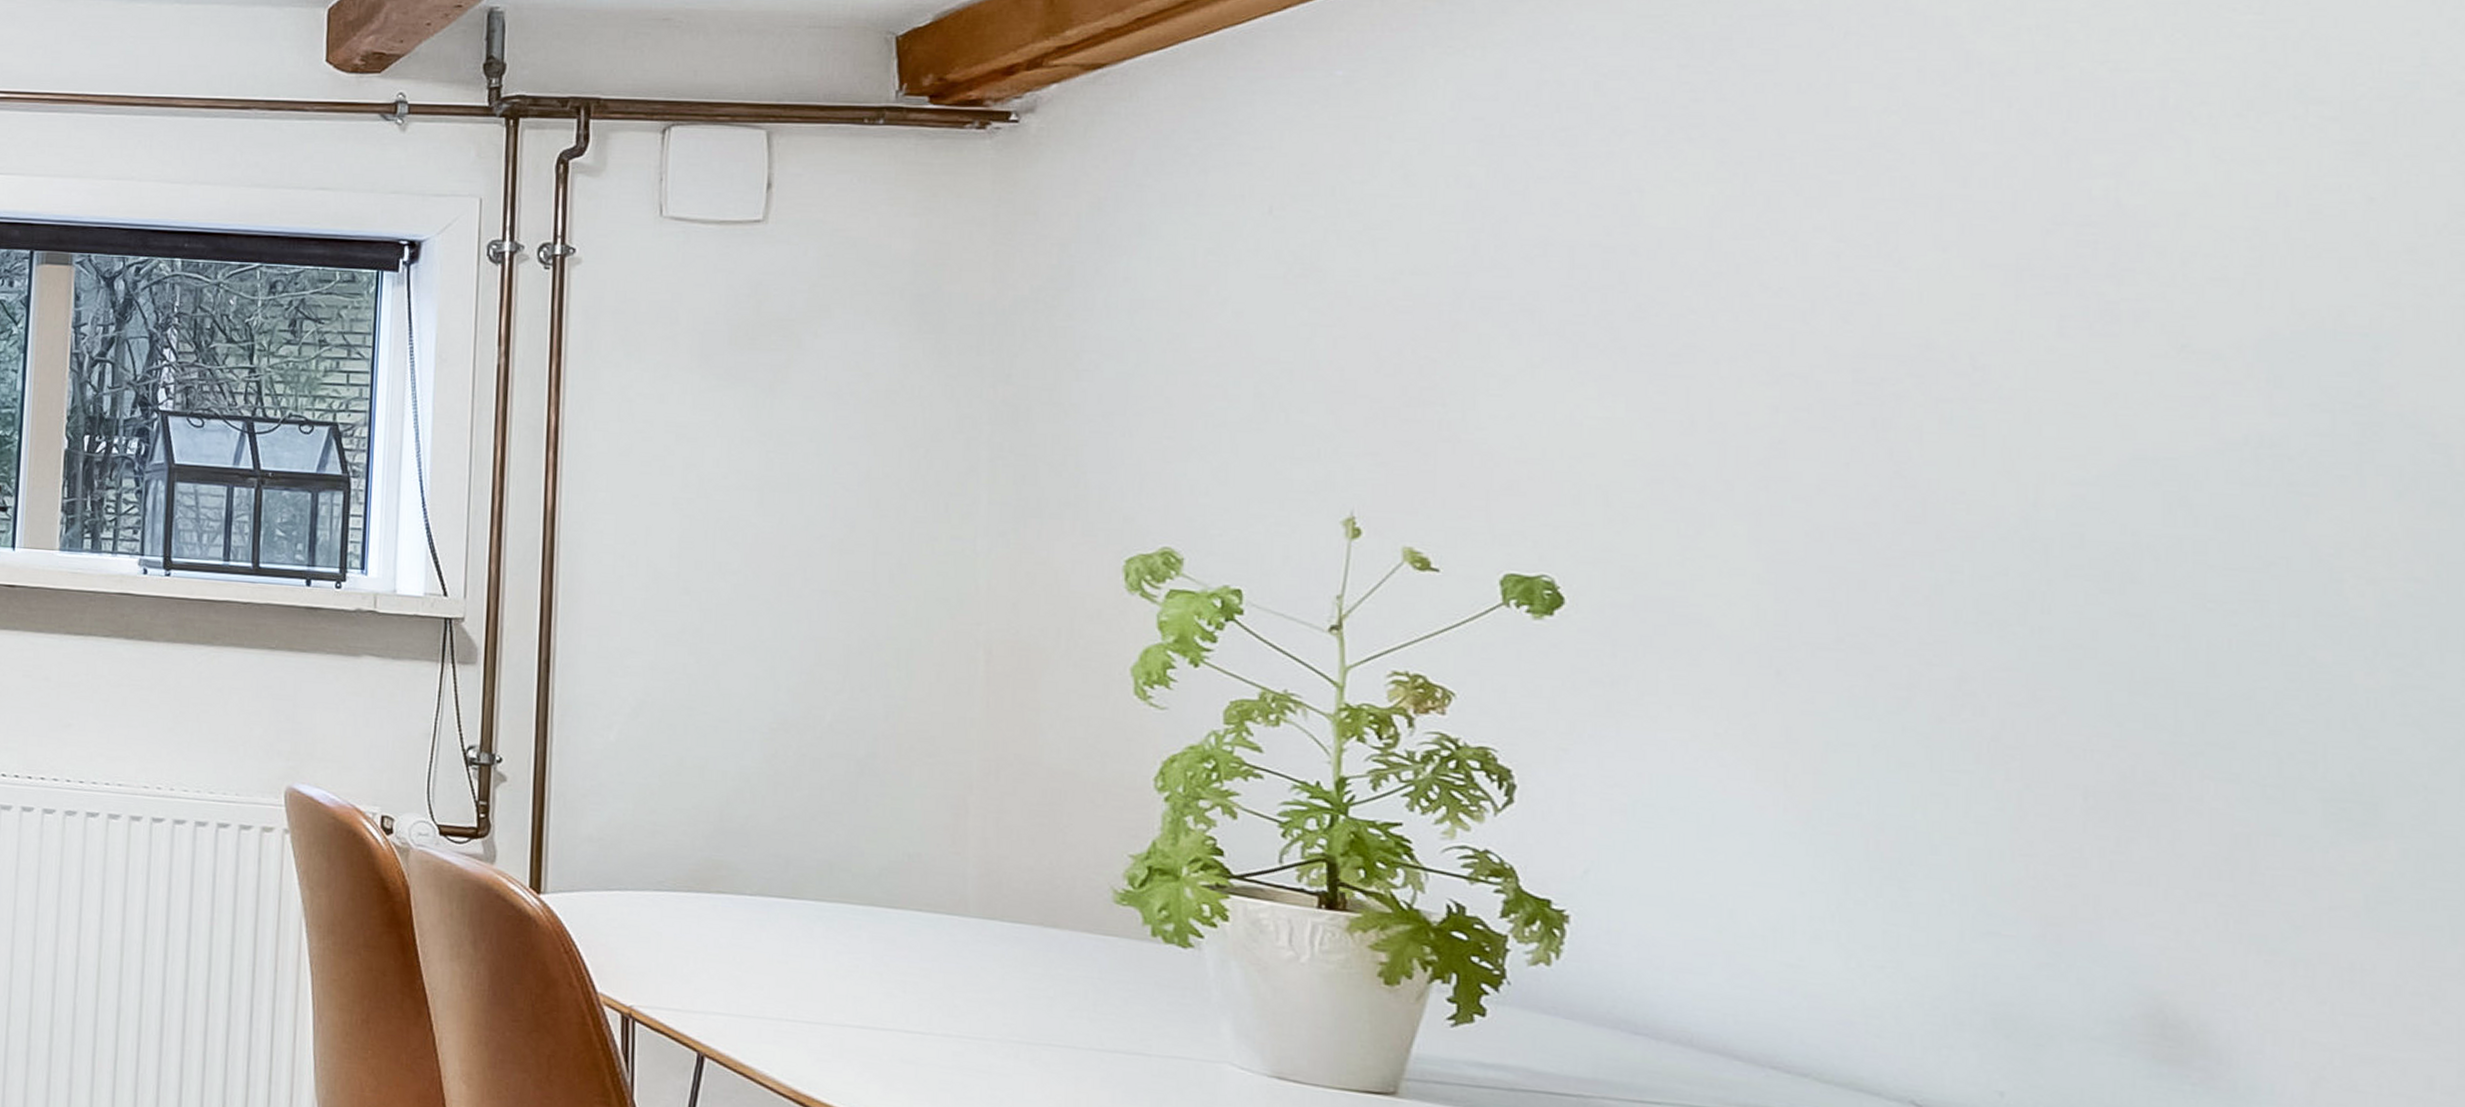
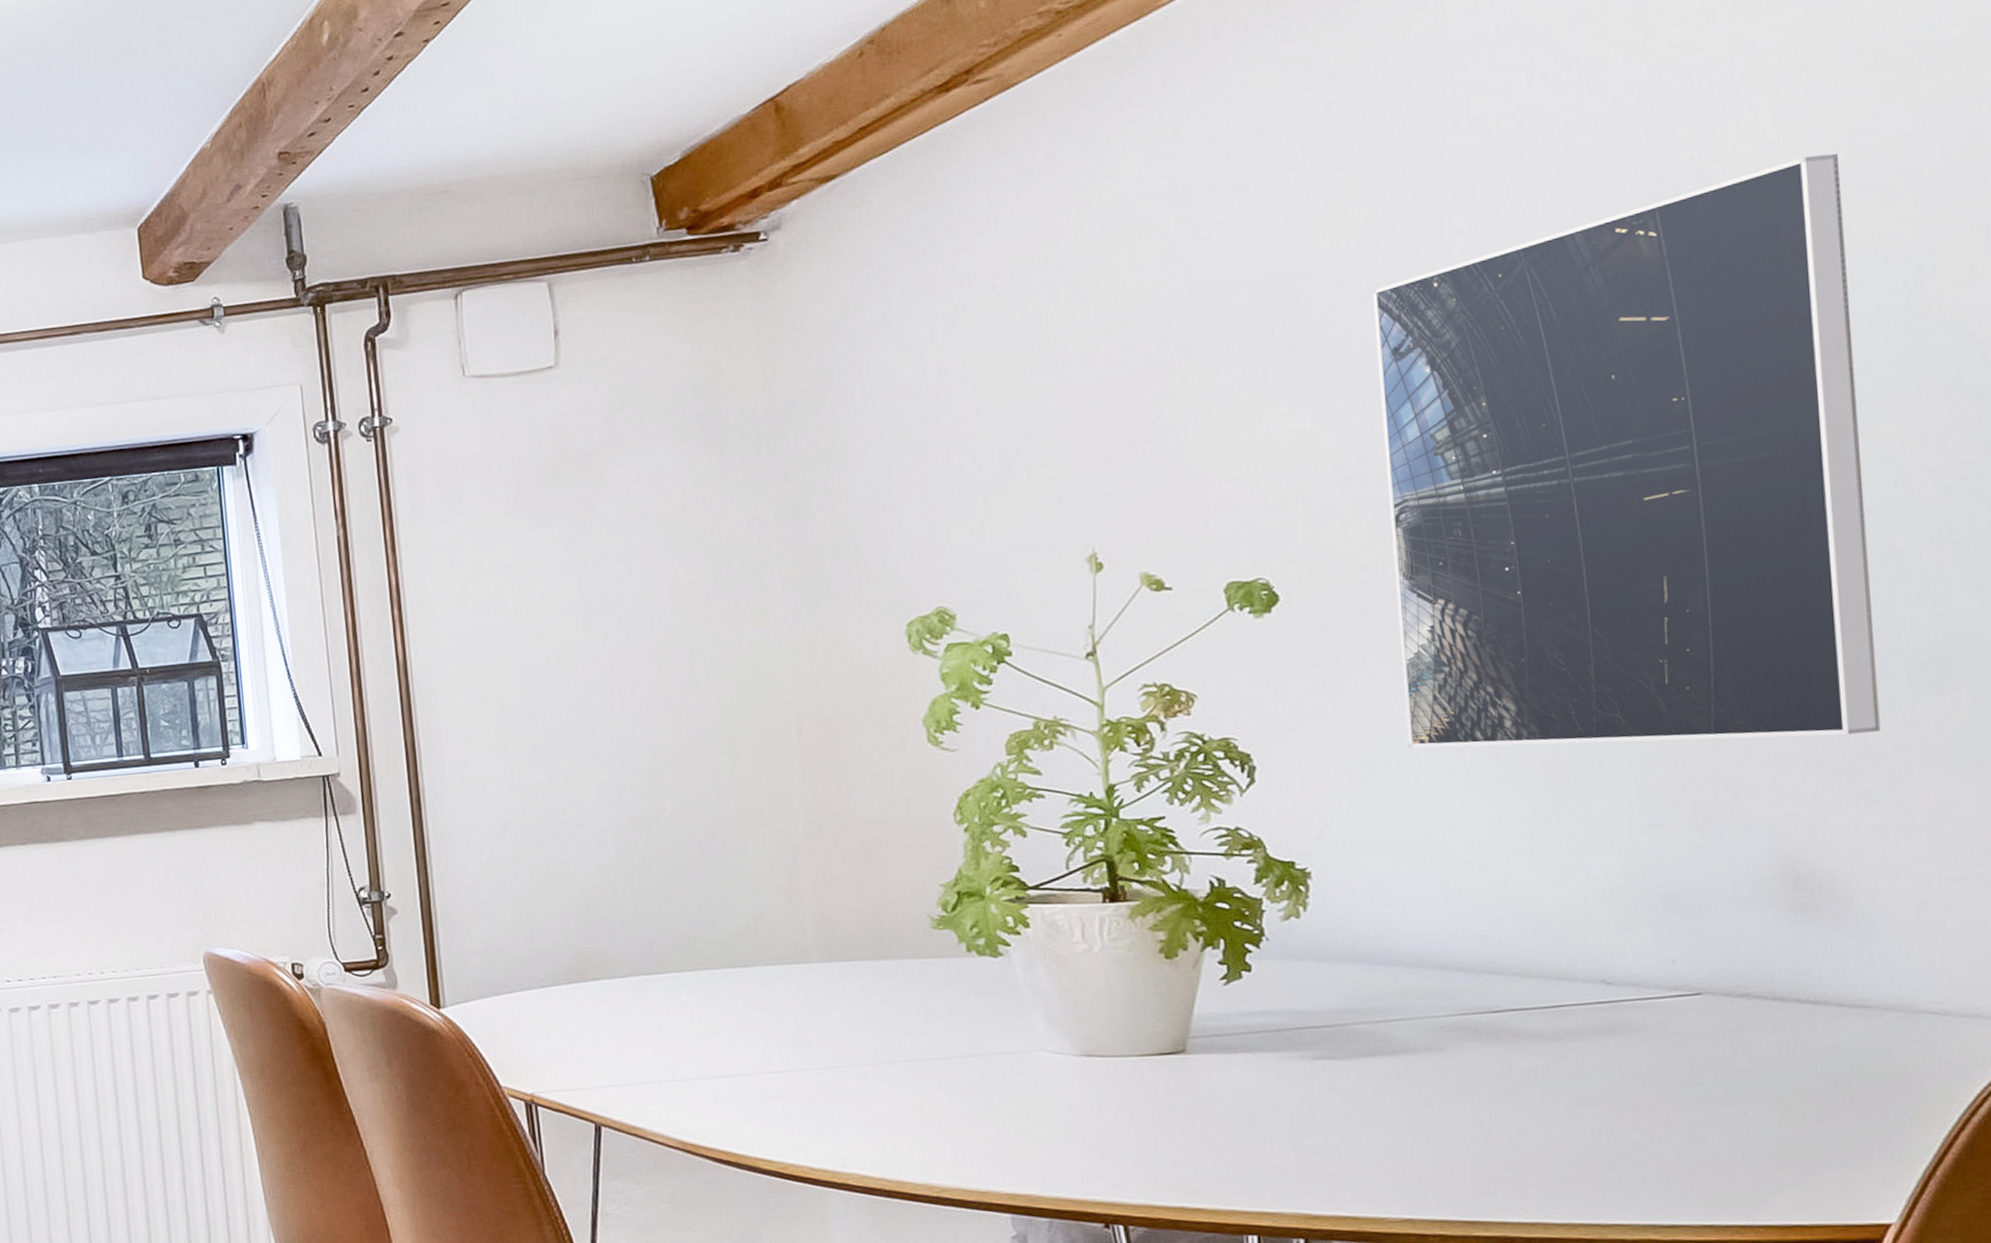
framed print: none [1701,206,2288,871] -> present [1372,153,1880,748]

